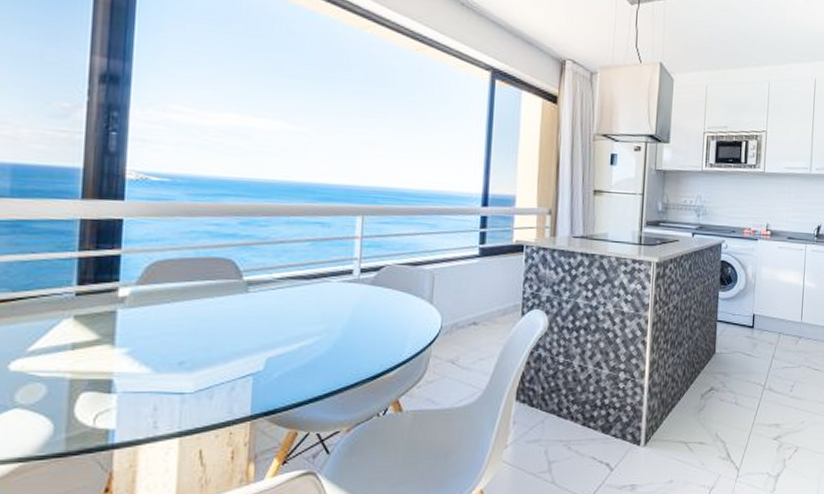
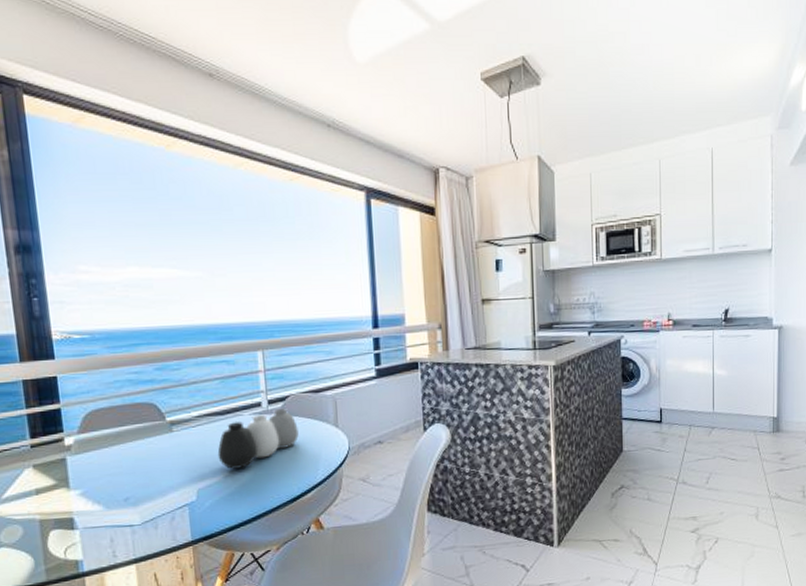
vase: none [295,278,389,339] -> present [217,407,299,469]

